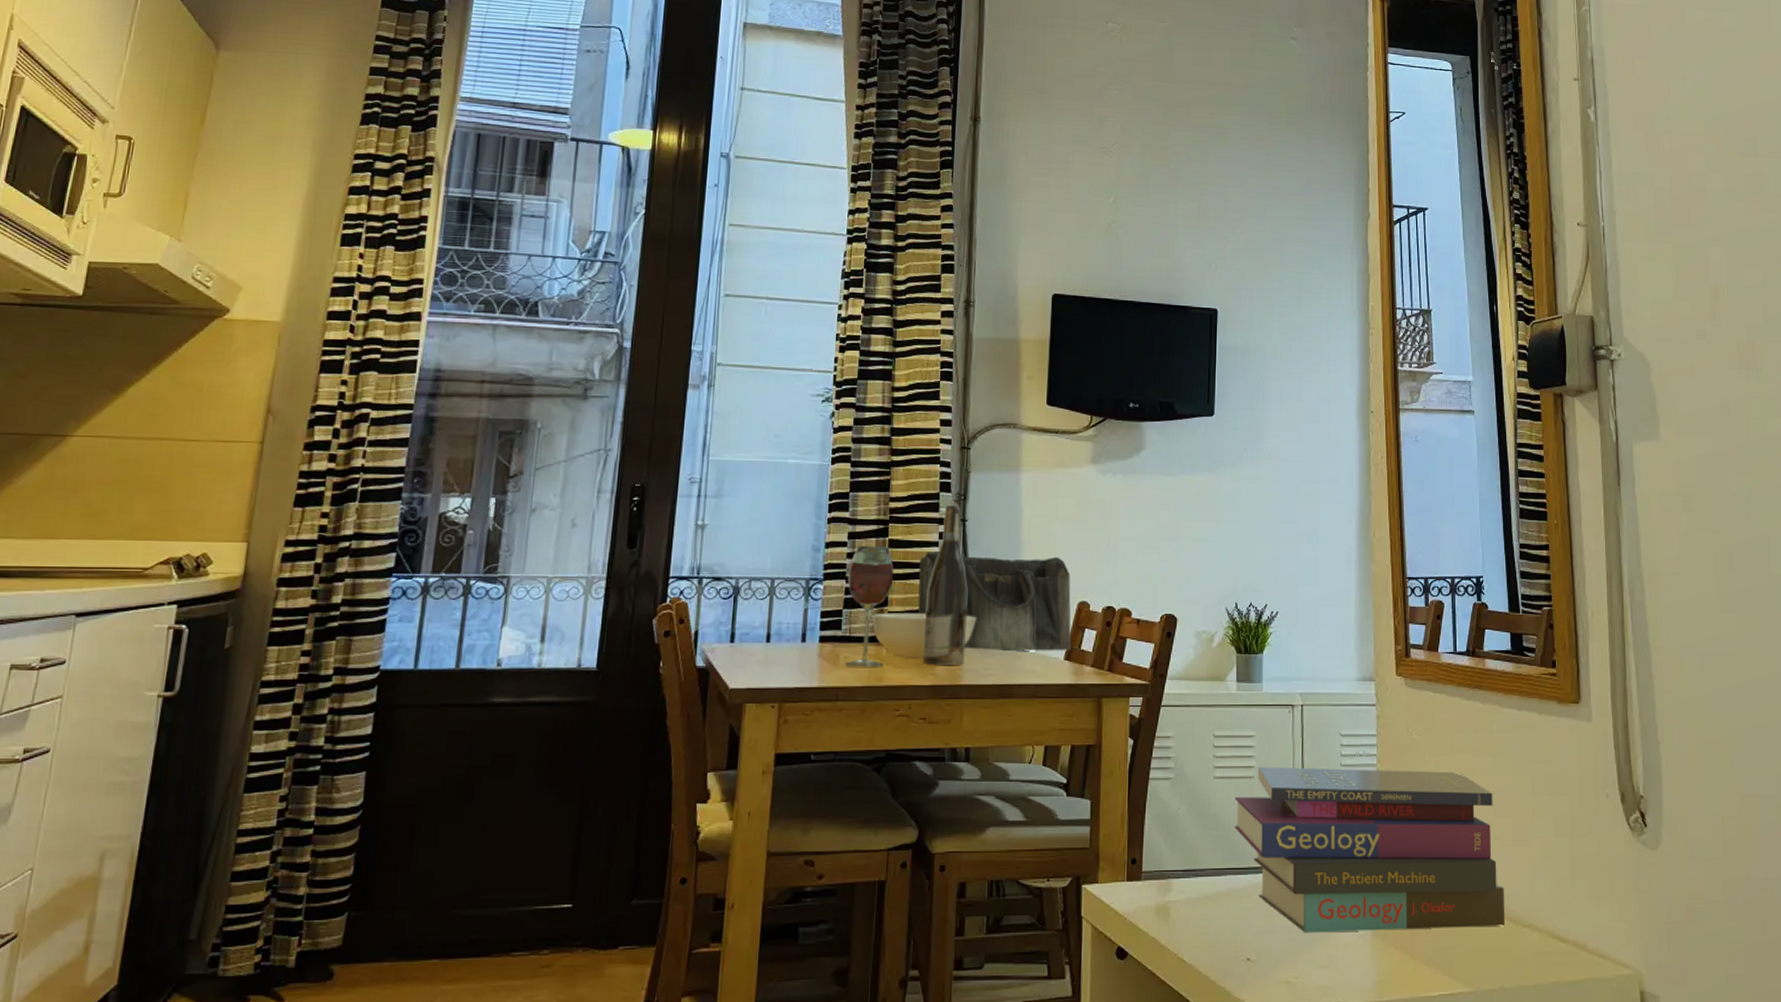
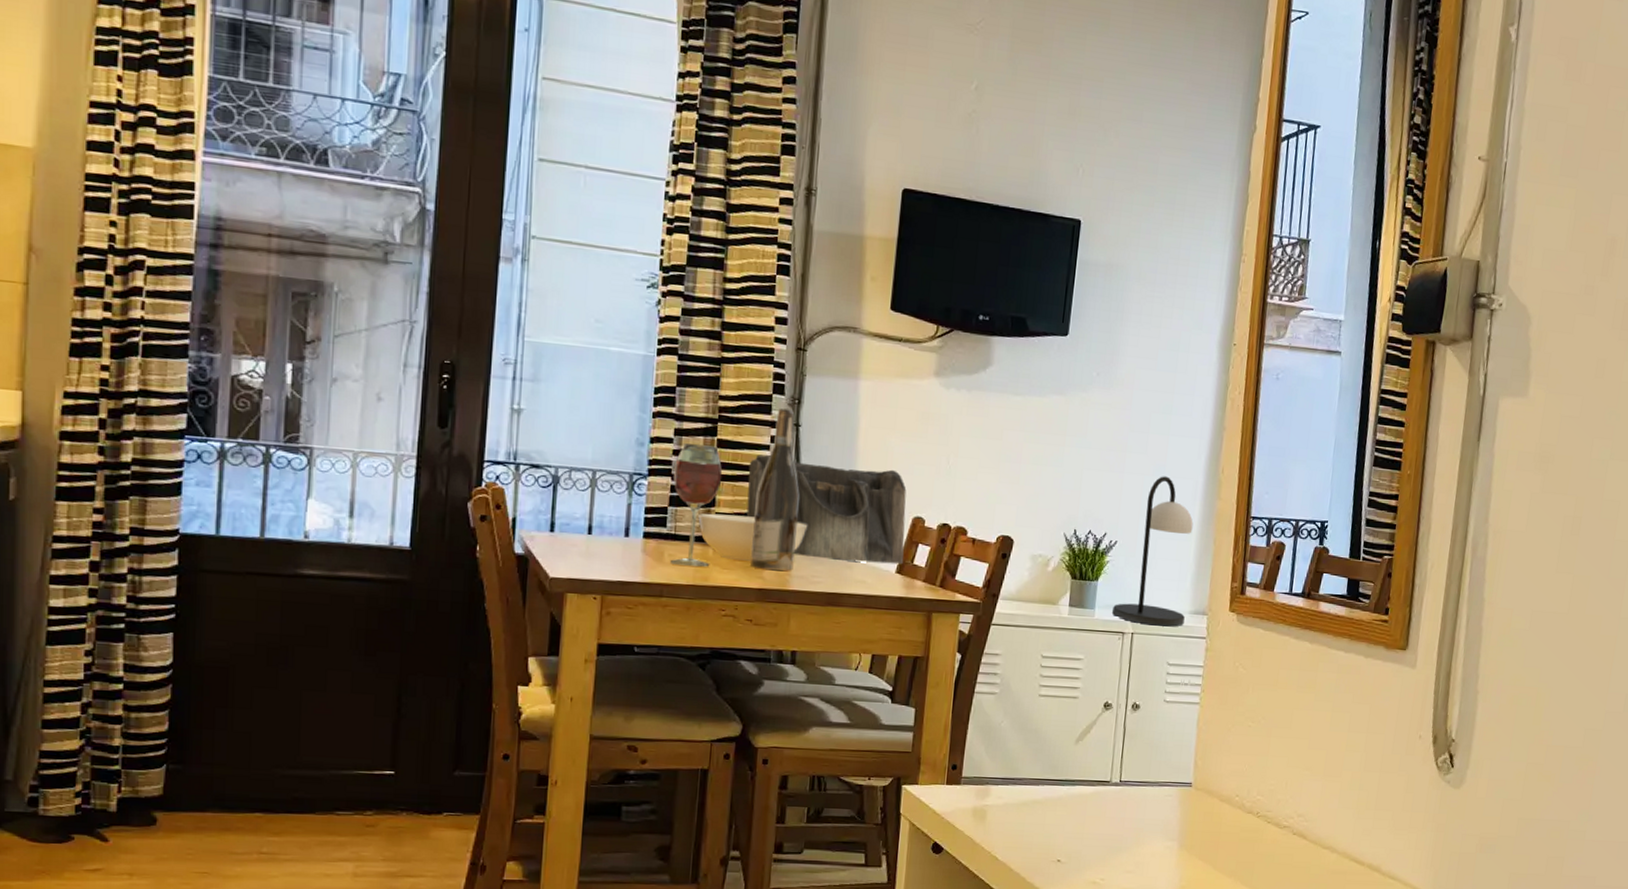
books: present [1234,766,1506,933] -> none [1055,688,1310,846]
table lamp: none [1280,543,1352,696] -> present [1112,476,1194,627]

